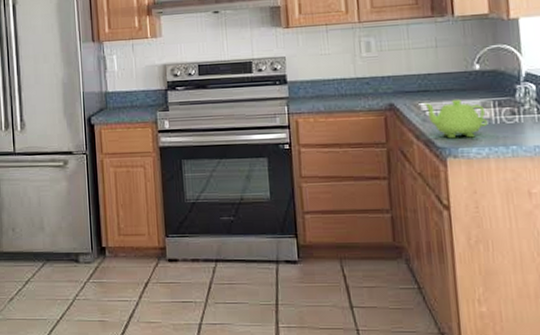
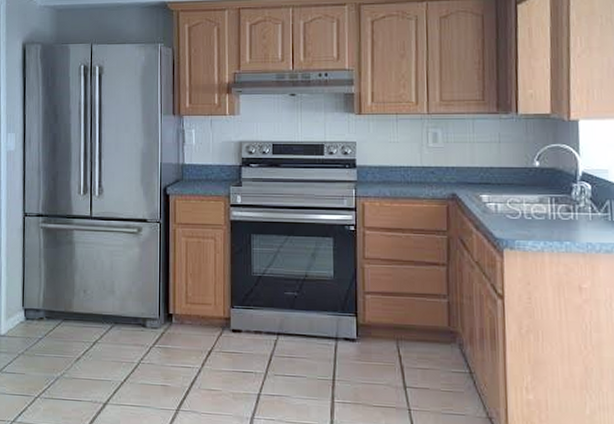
teapot: present [423,99,489,139] -> none [484,193,545,231]

